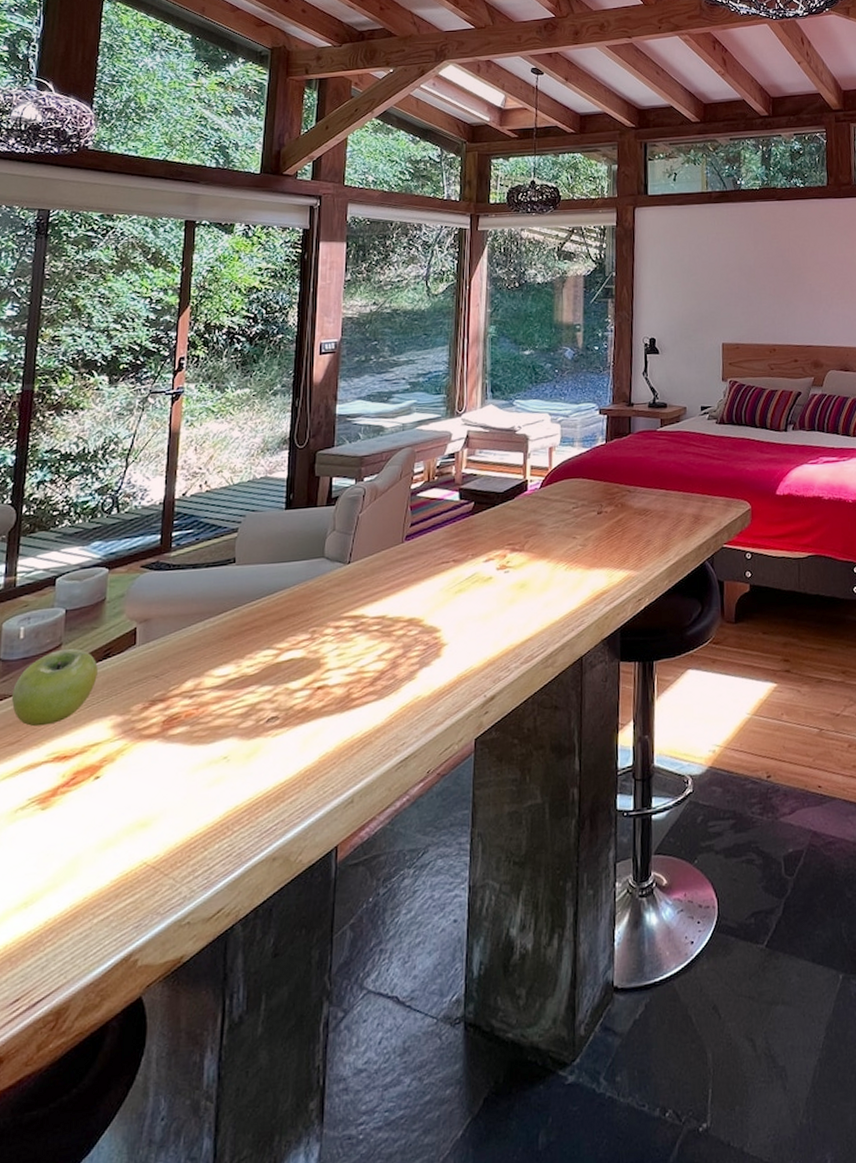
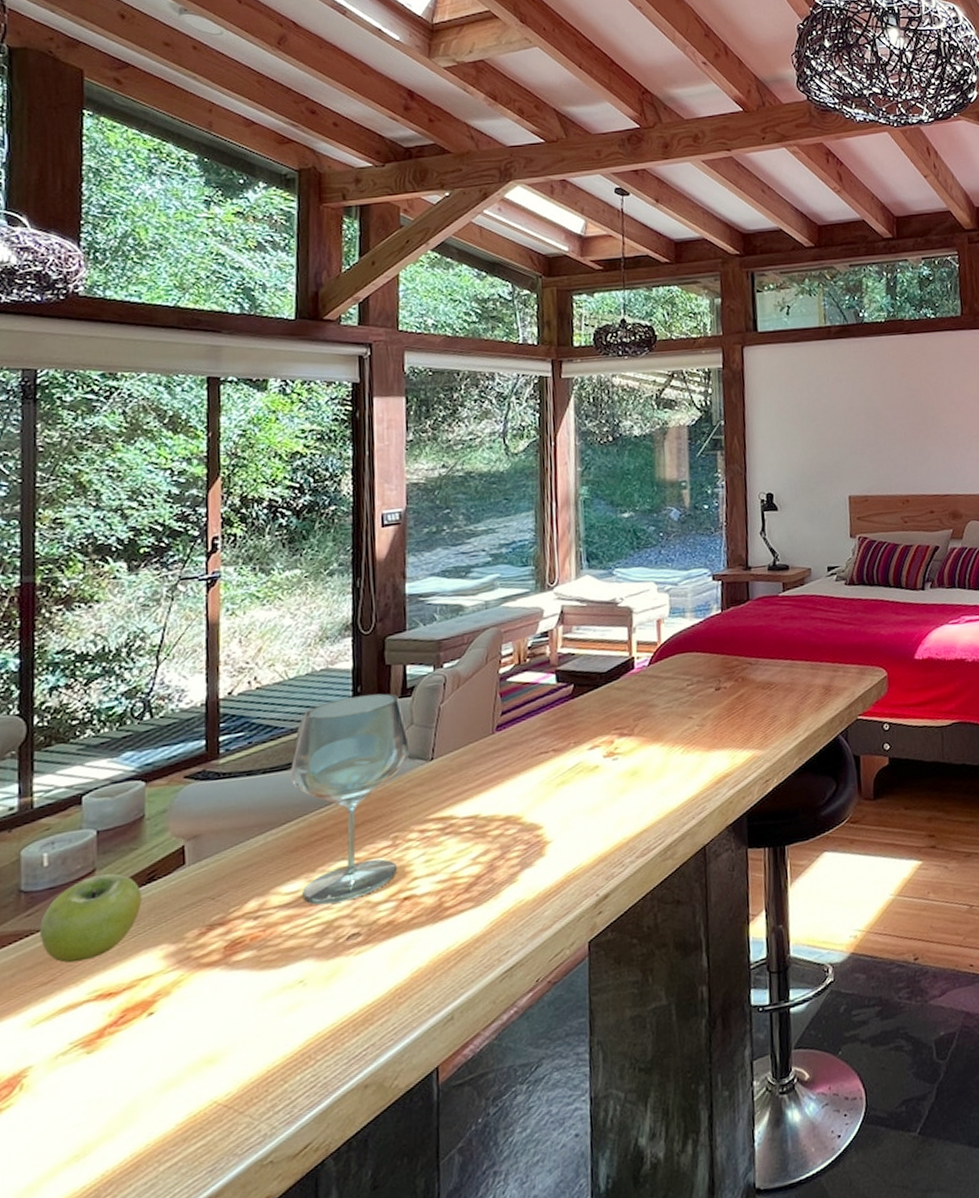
wine glass: none [228,501,332,689] -> present [290,693,411,906]

